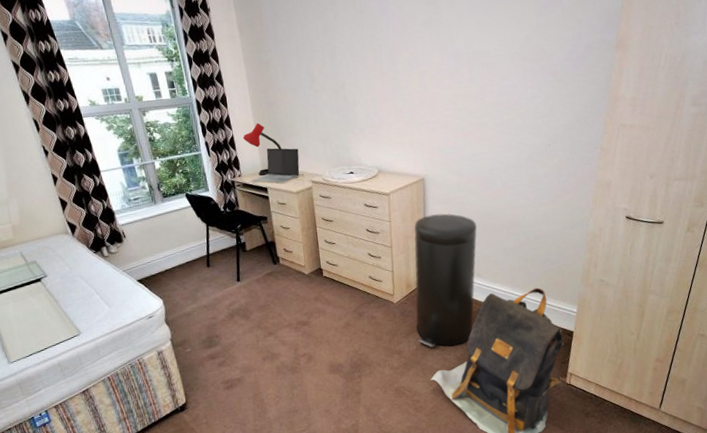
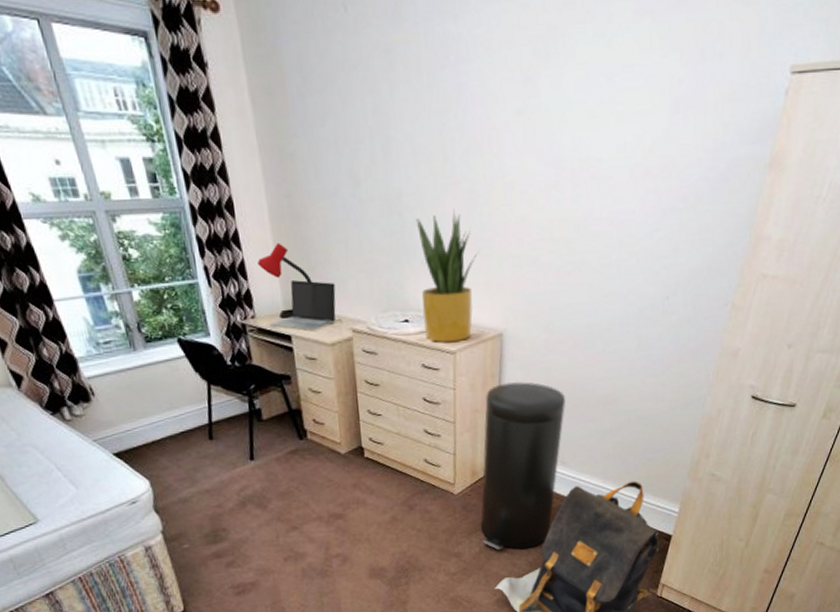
planter: none [355,92,403,188] -> present [415,209,479,343]

